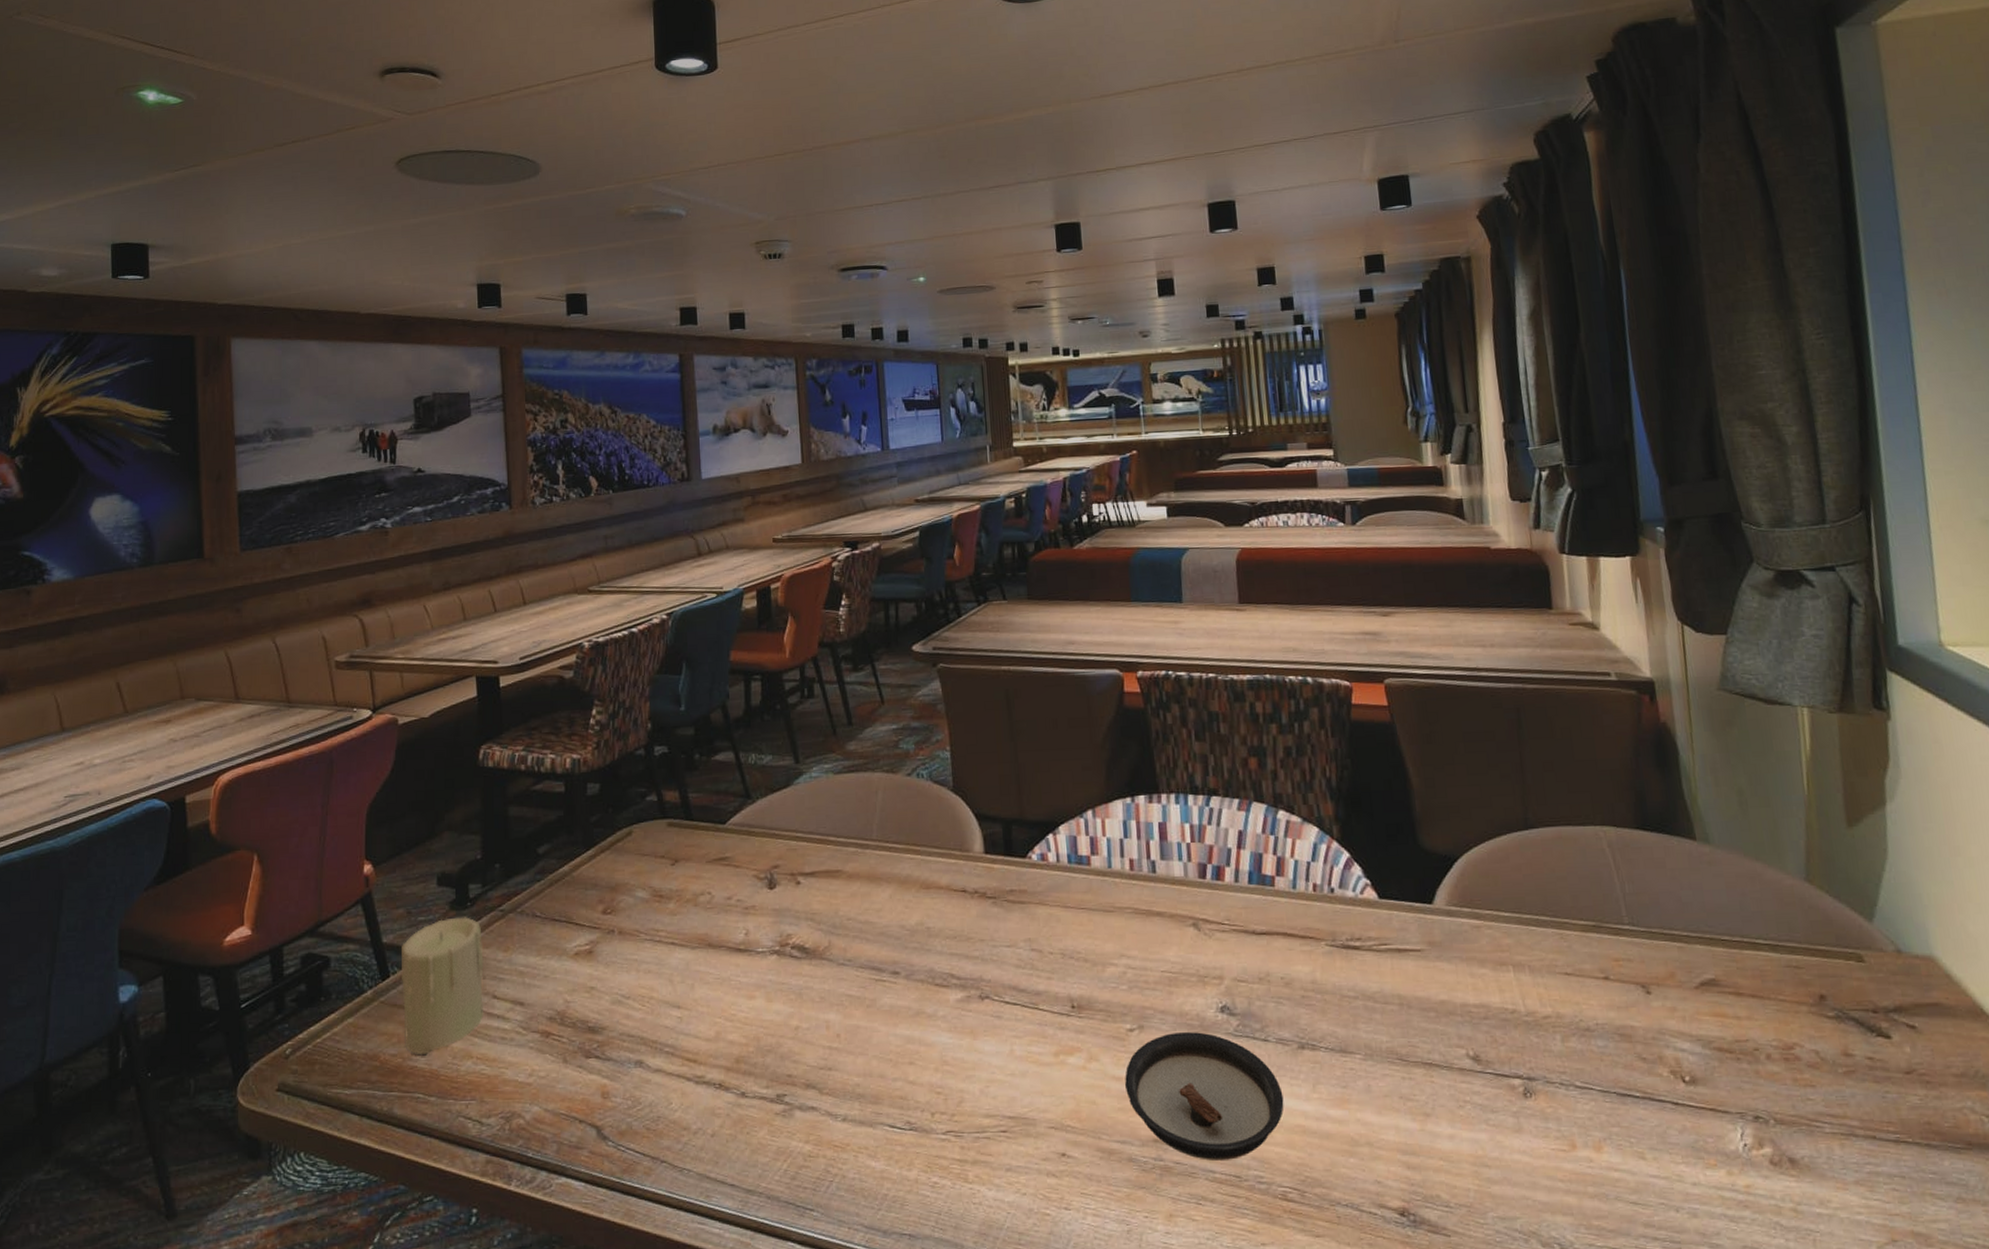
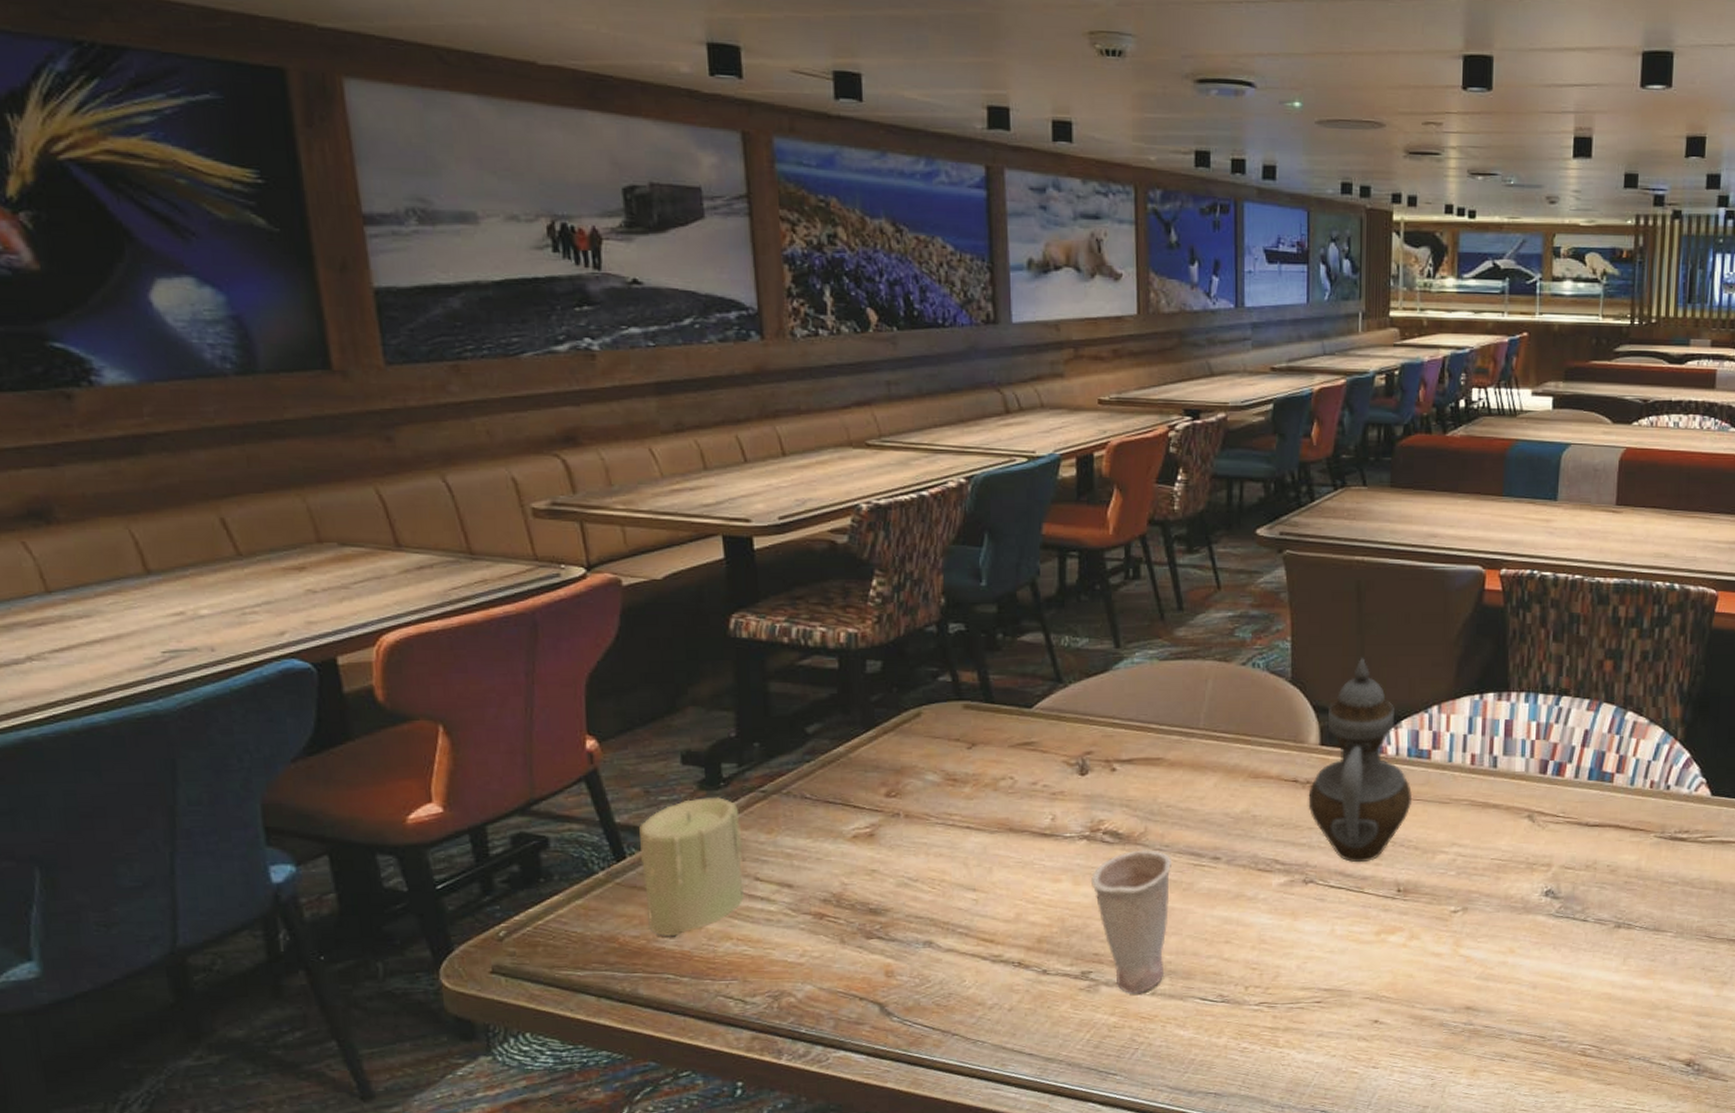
cup: none [781,964,855,1120] -> present [1090,850,1171,995]
teapot: none [977,764,1078,977] -> present [1308,658,1413,863]
saucer: present [1125,1032,1284,1161] -> none [1444,913,1595,1024]

